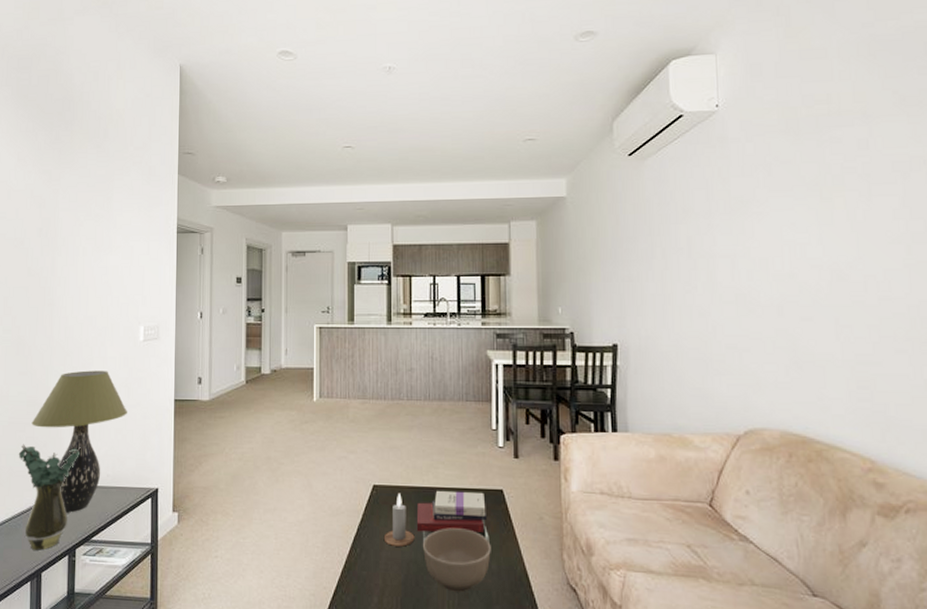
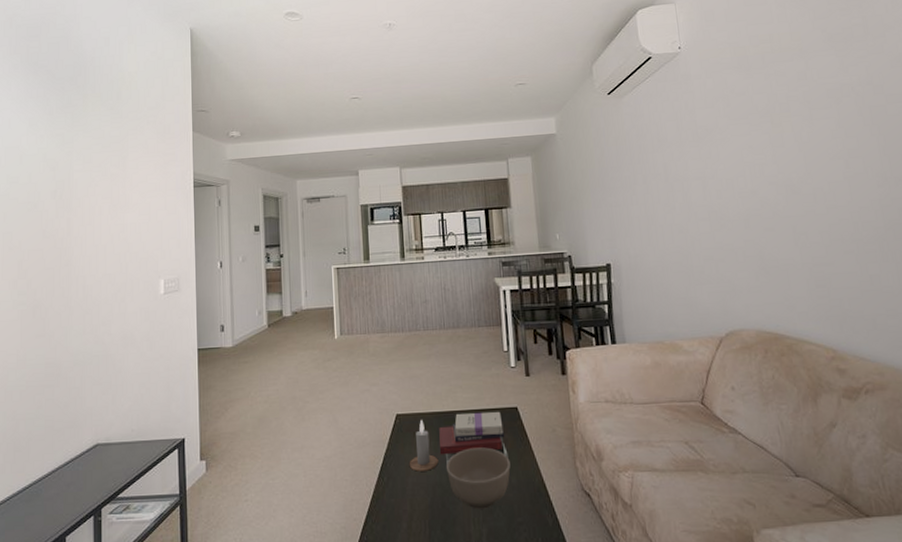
vase: present [18,444,81,550] -> none [37,405,103,514]
table lamp: present [31,370,127,513] -> none [51,326,150,473]

